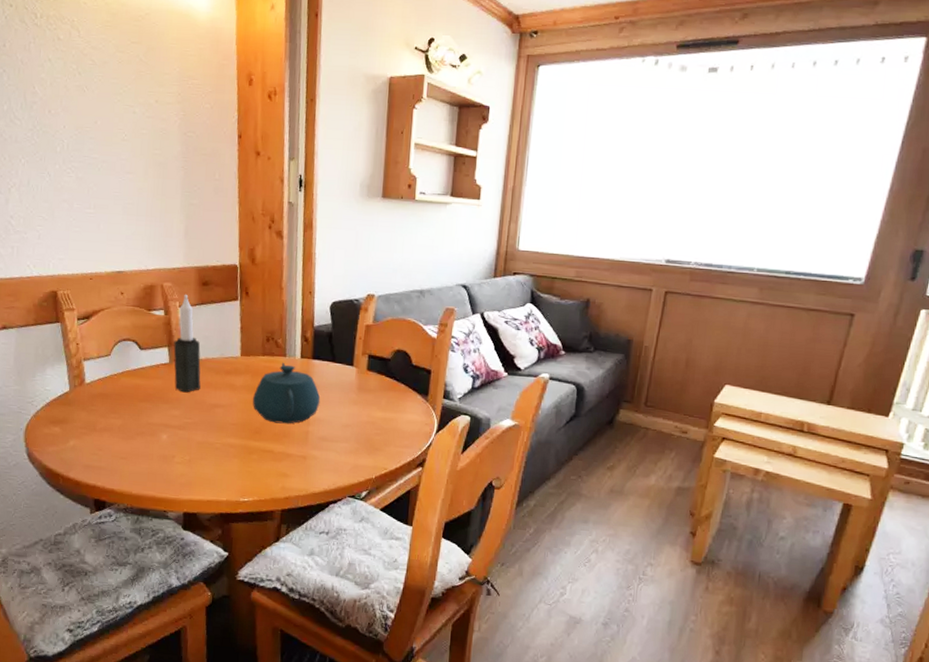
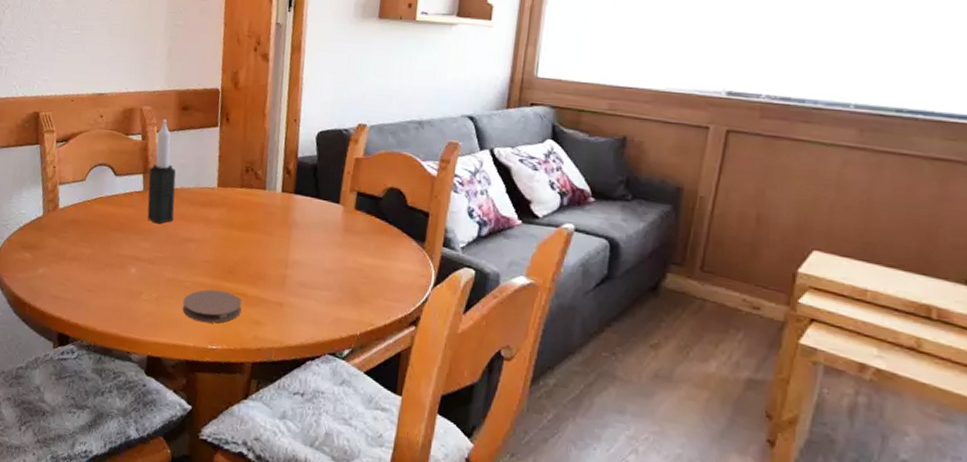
coaster: none [214,448,269,479] -> present [182,289,242,323]
teapot: present [252,363,321,424] -> none [227,197,302,266]

